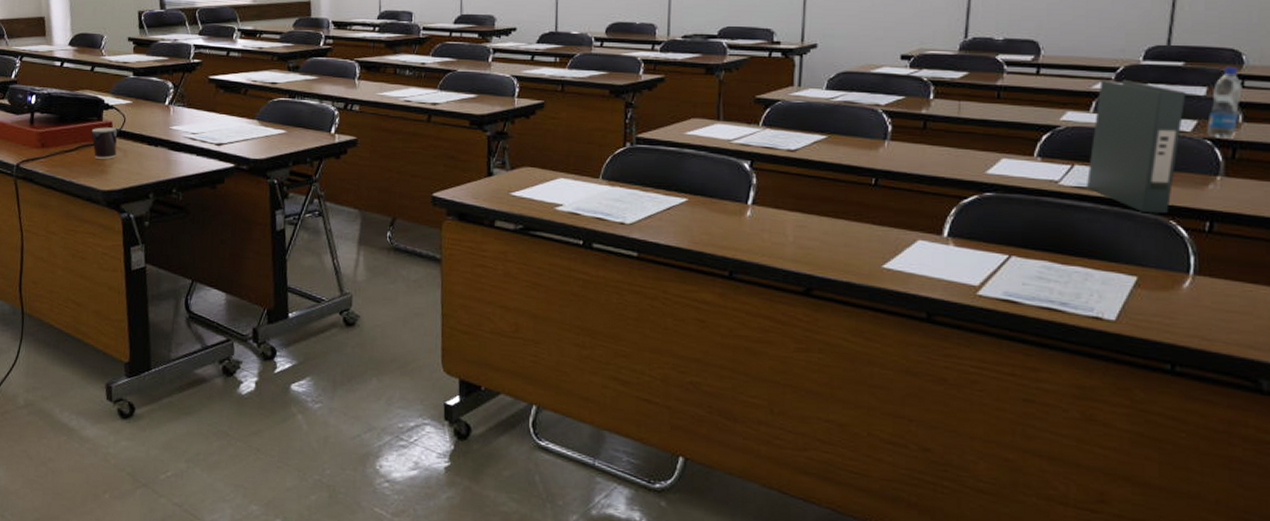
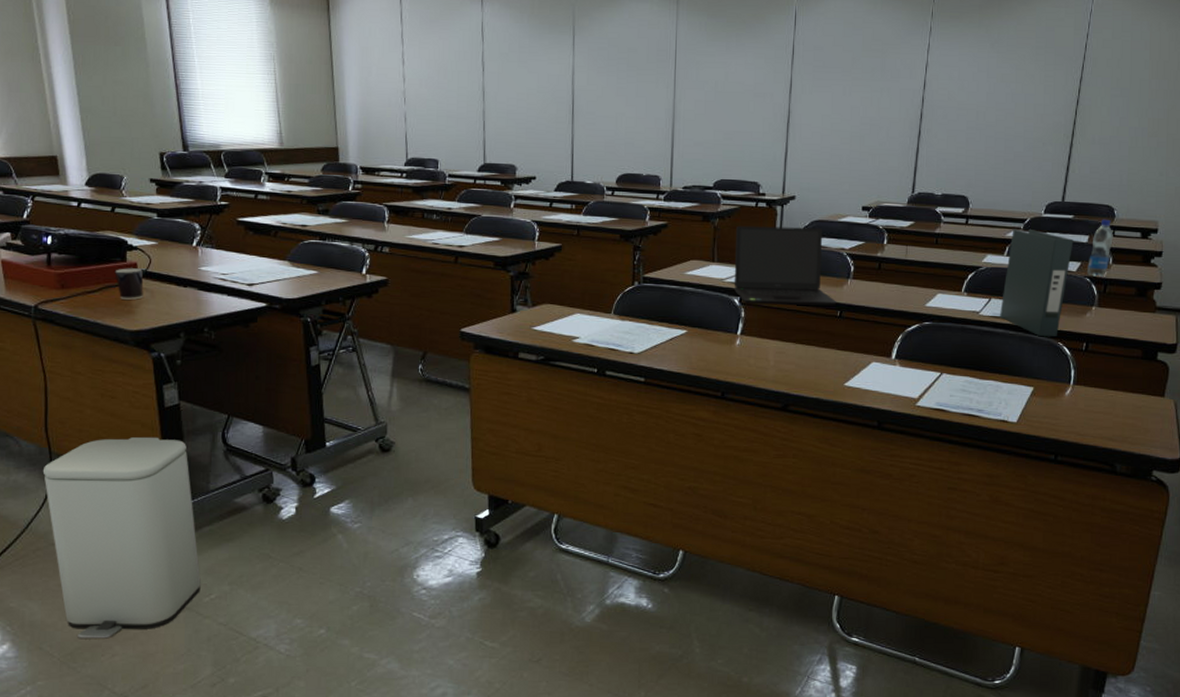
pedal bin: none [14,300,158,512] -> present [42,436,201,640]
laptop: none [743,78,871,173] -> present [734,225,837,307]

